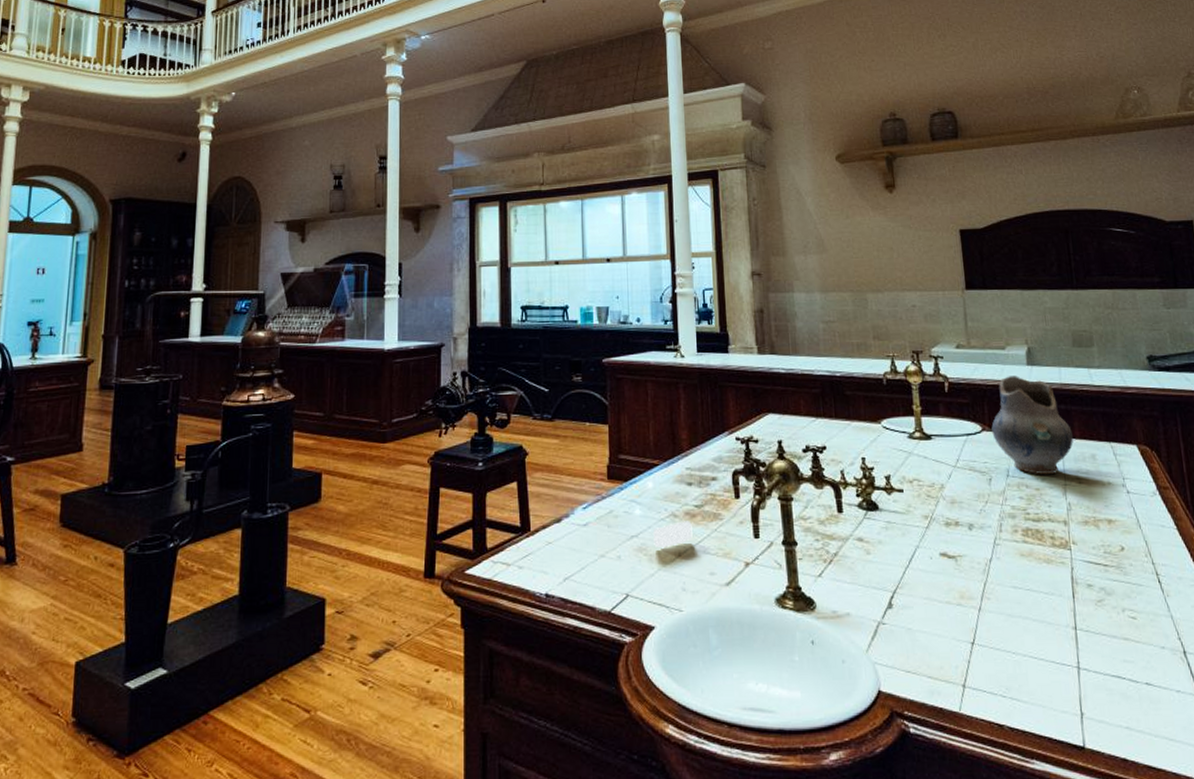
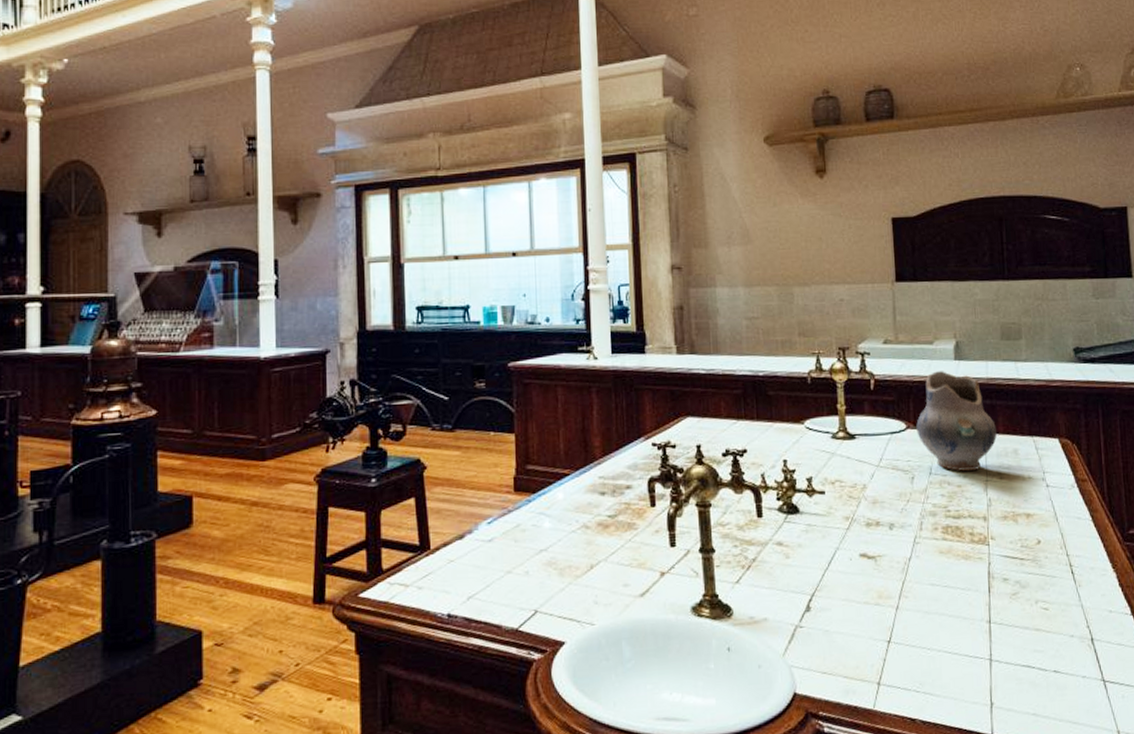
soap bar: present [653,521,693,548] -> none [564,532,605,561]

